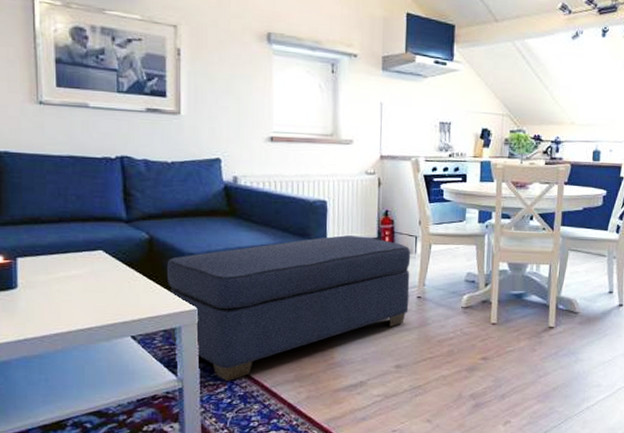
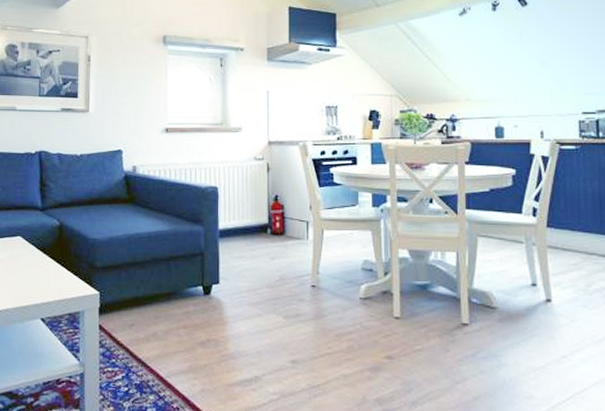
ottoman: present [166,235,411,382] -> none [73,221,303,369]

